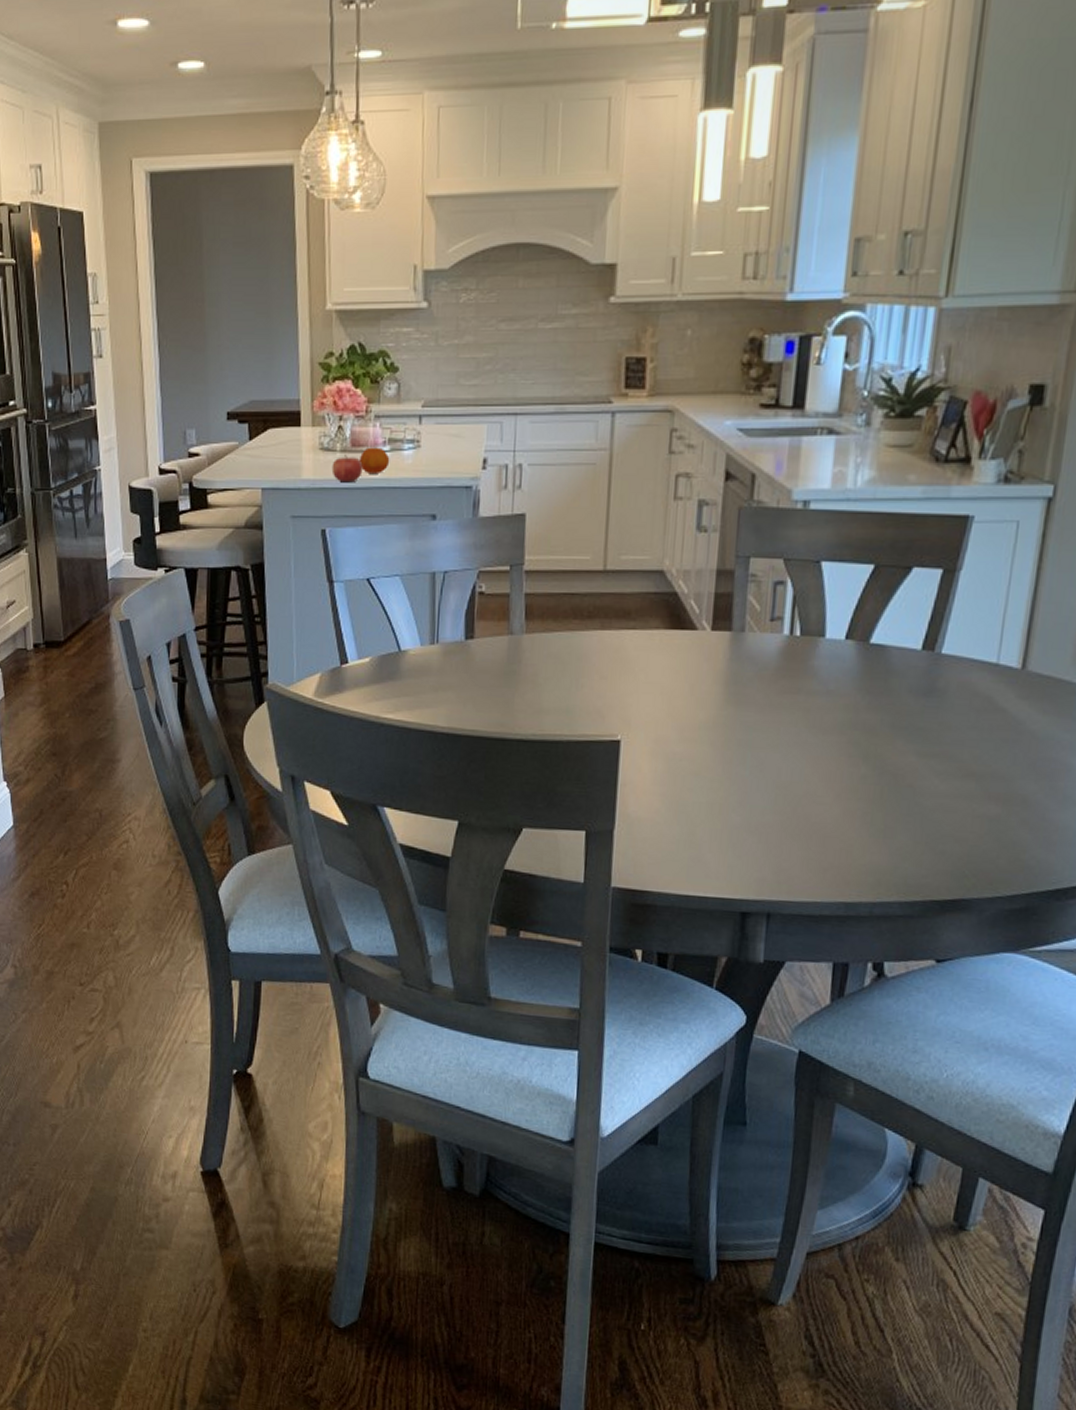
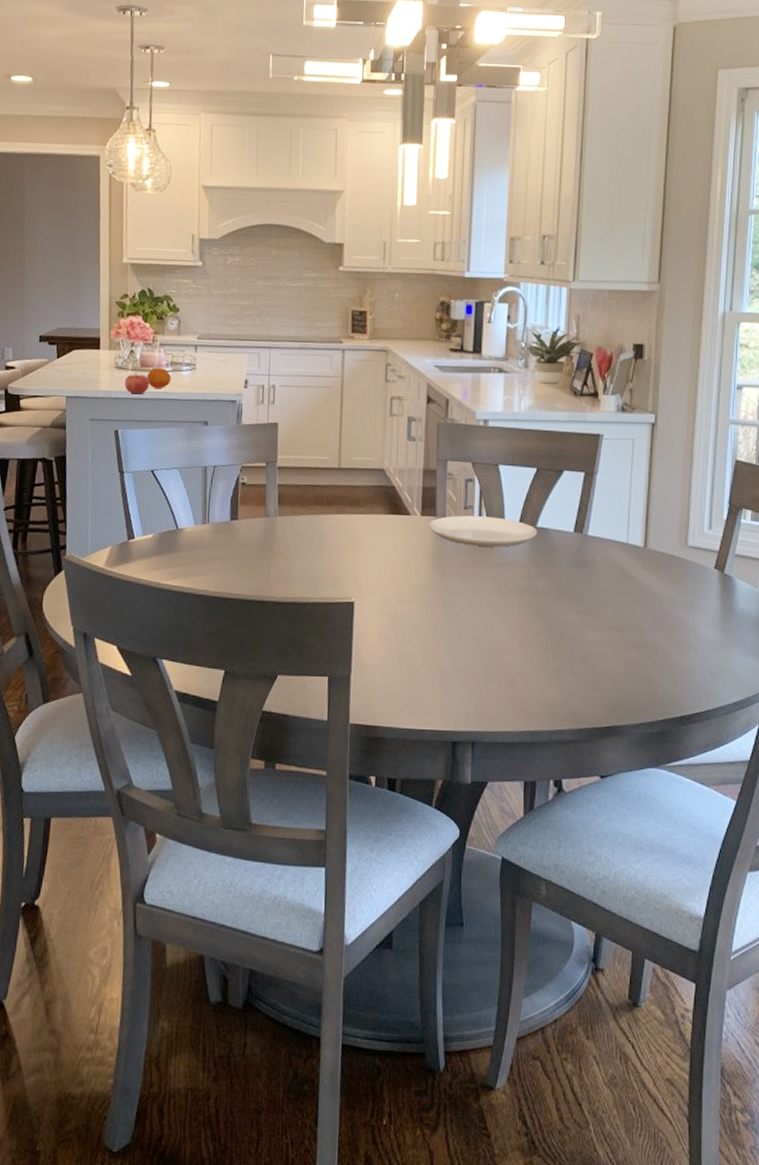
plate: none [720,629,871,670] -> present [428,515,538,547]

